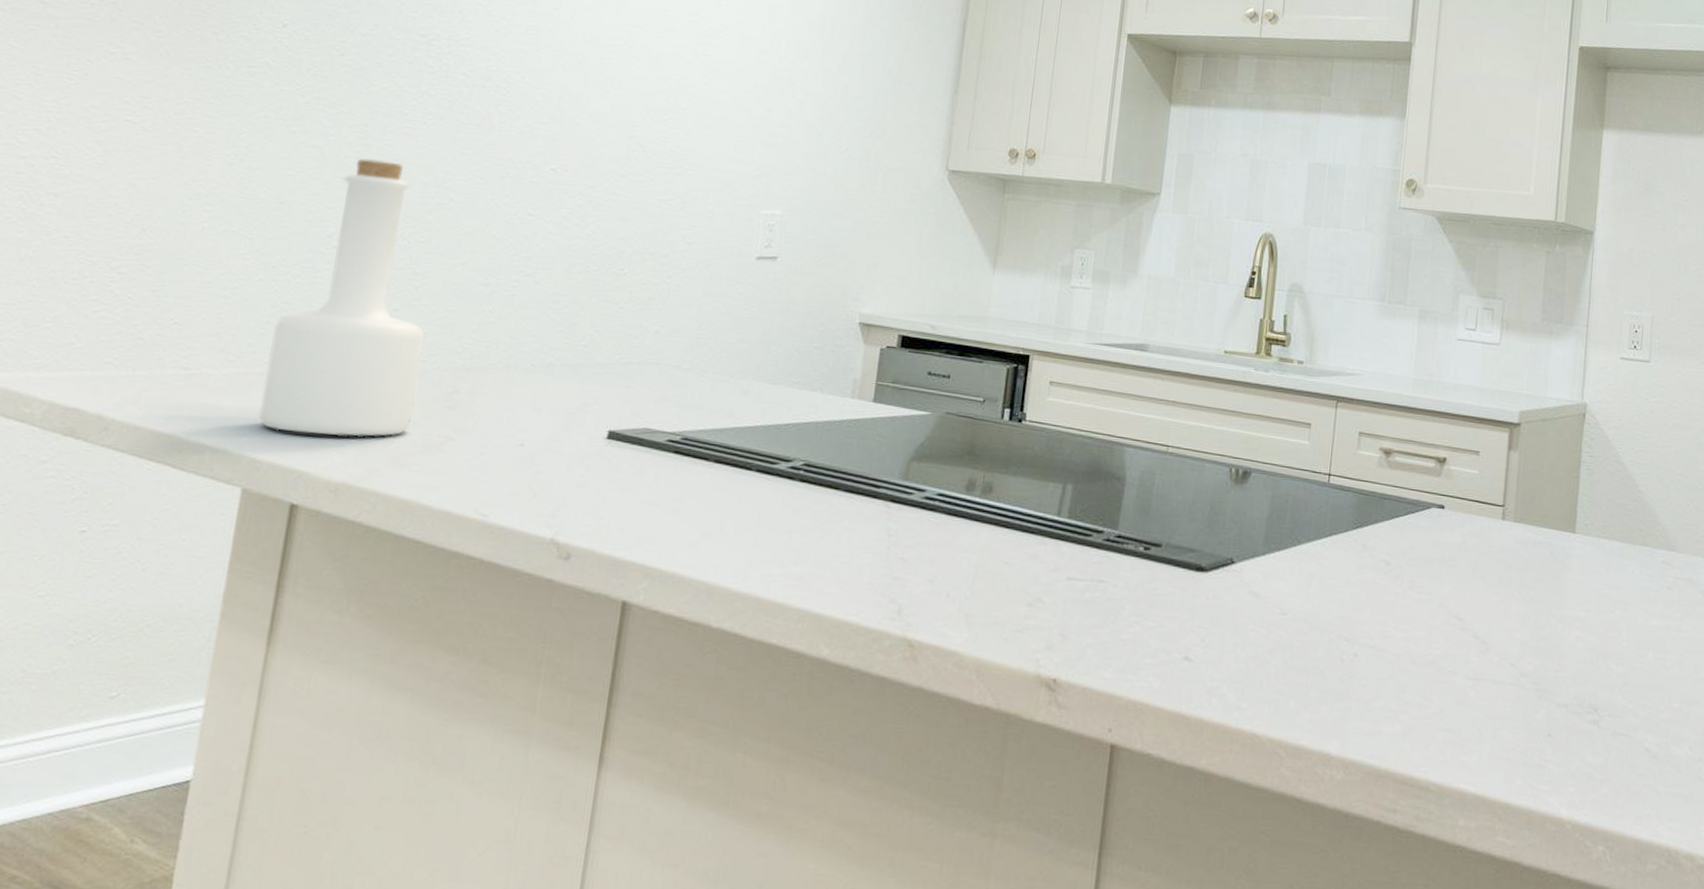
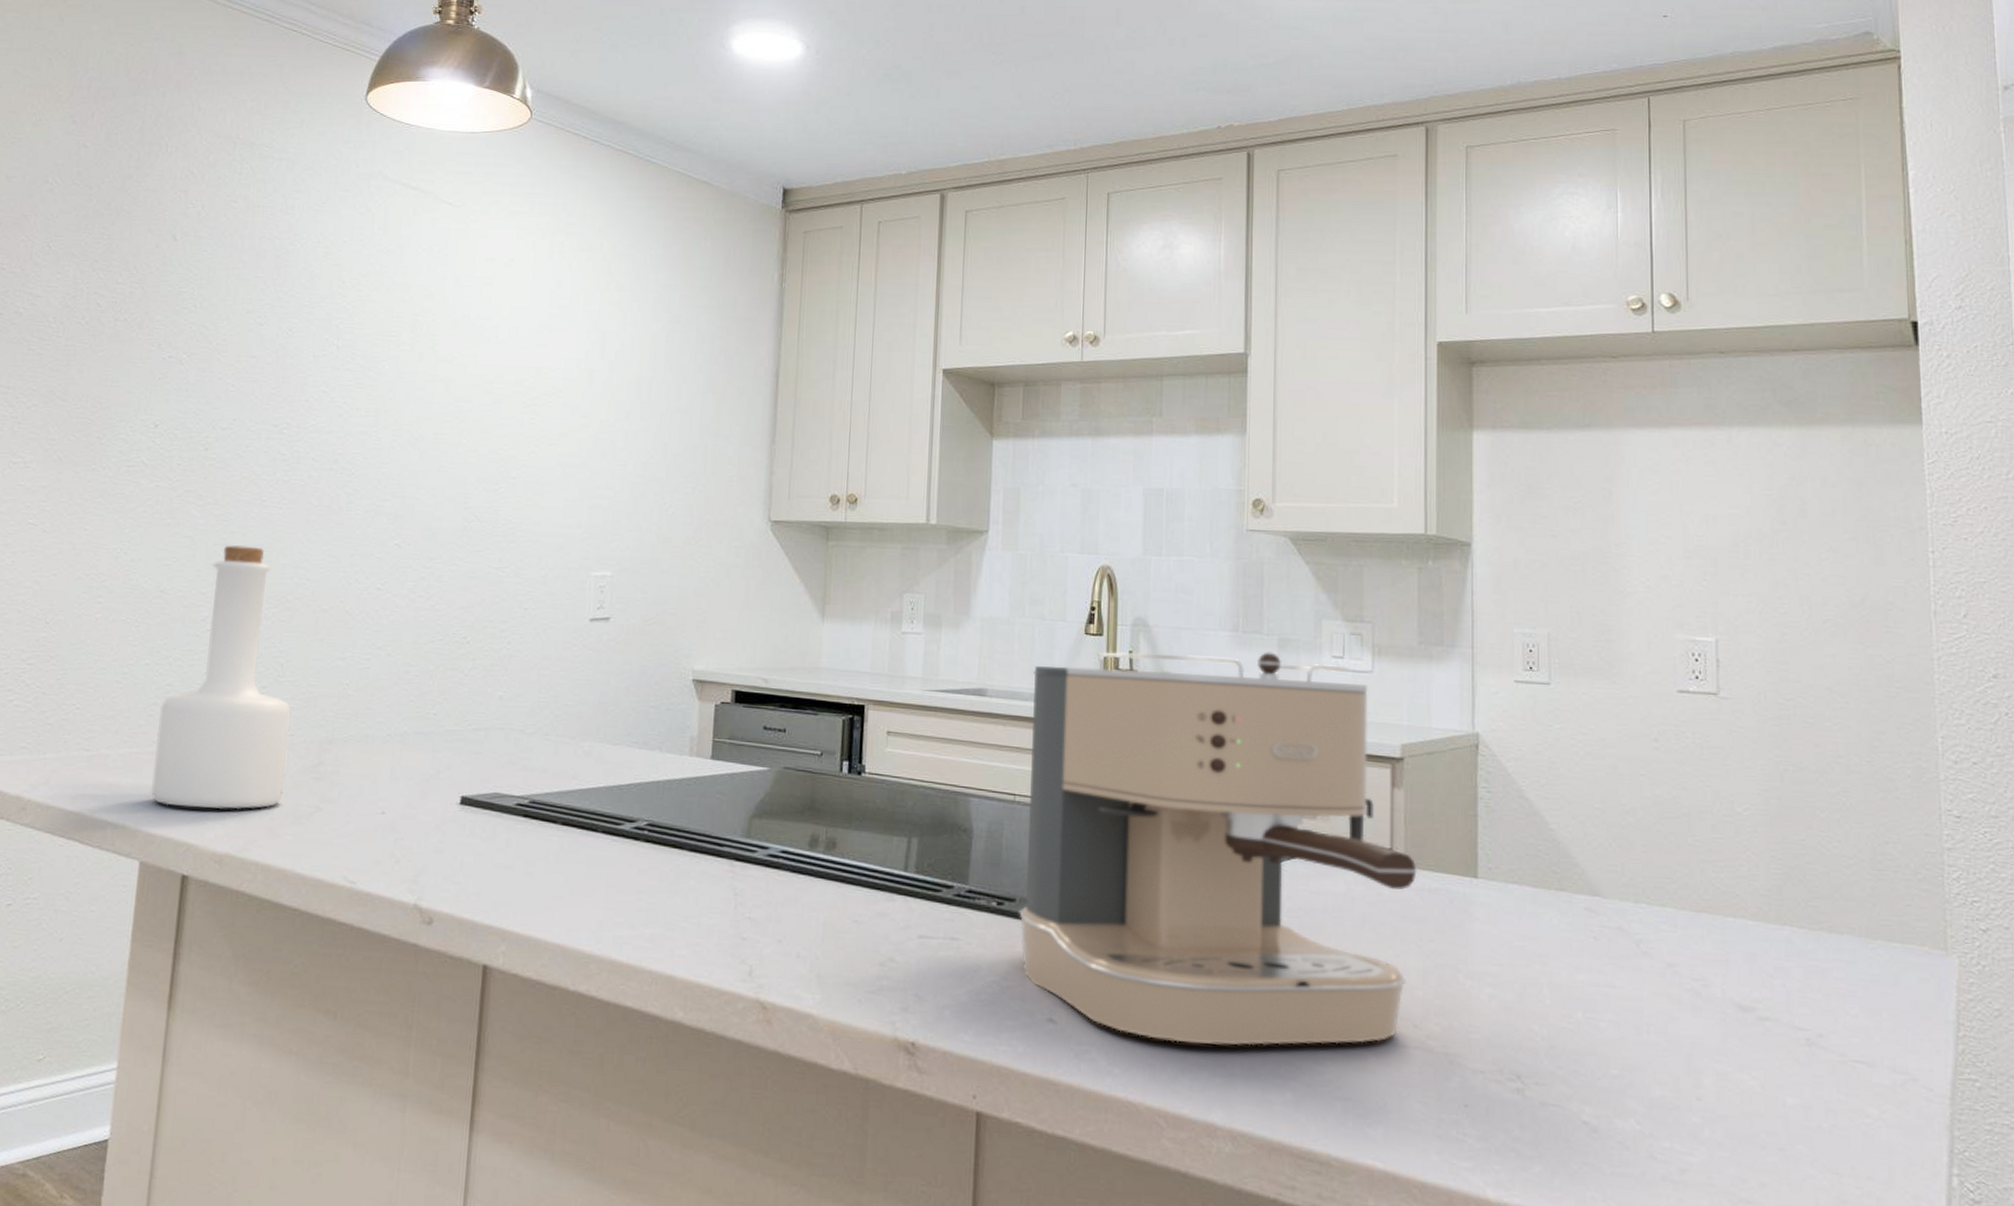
coffee maker: none [1164,314,1524,682] -> present [1019,652,1417,1046]

